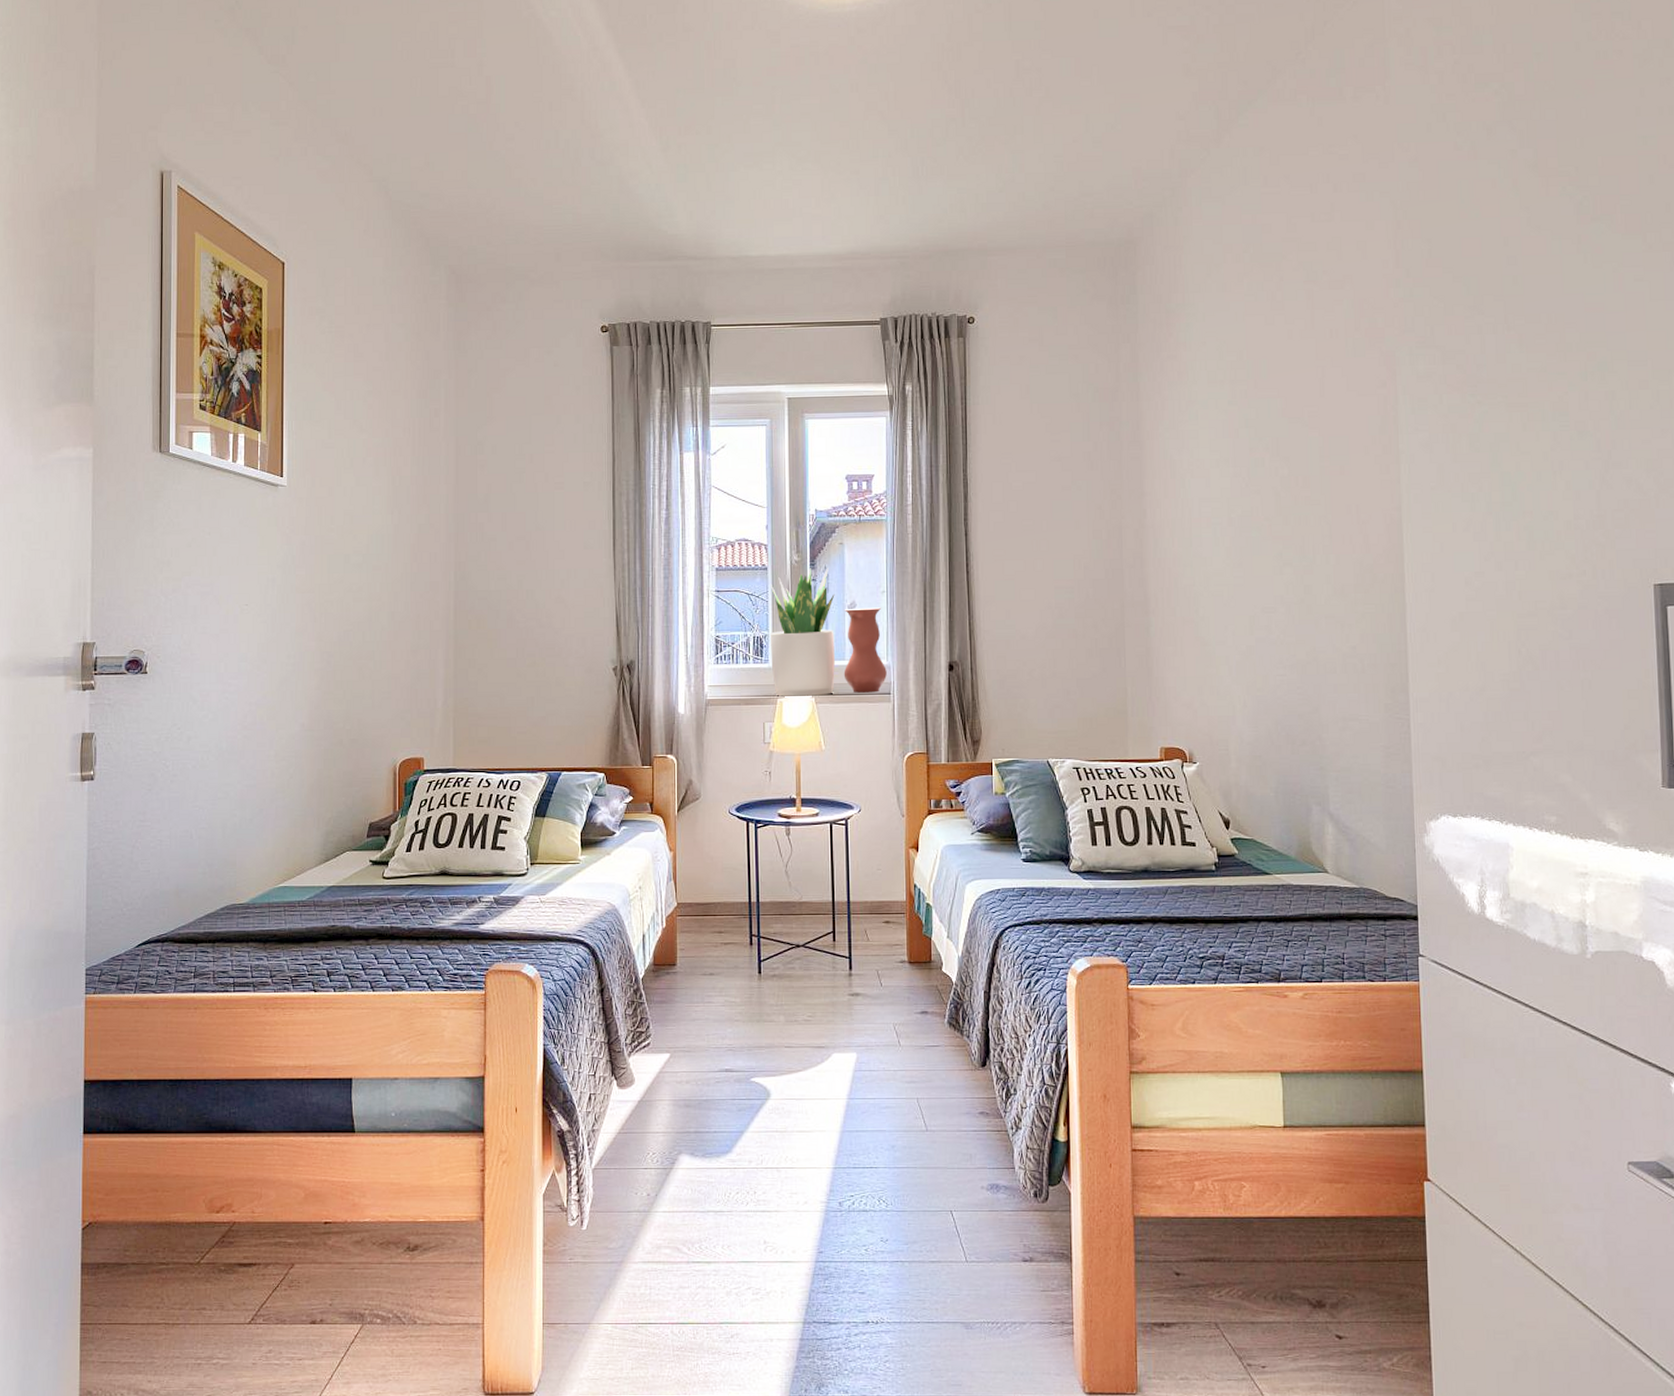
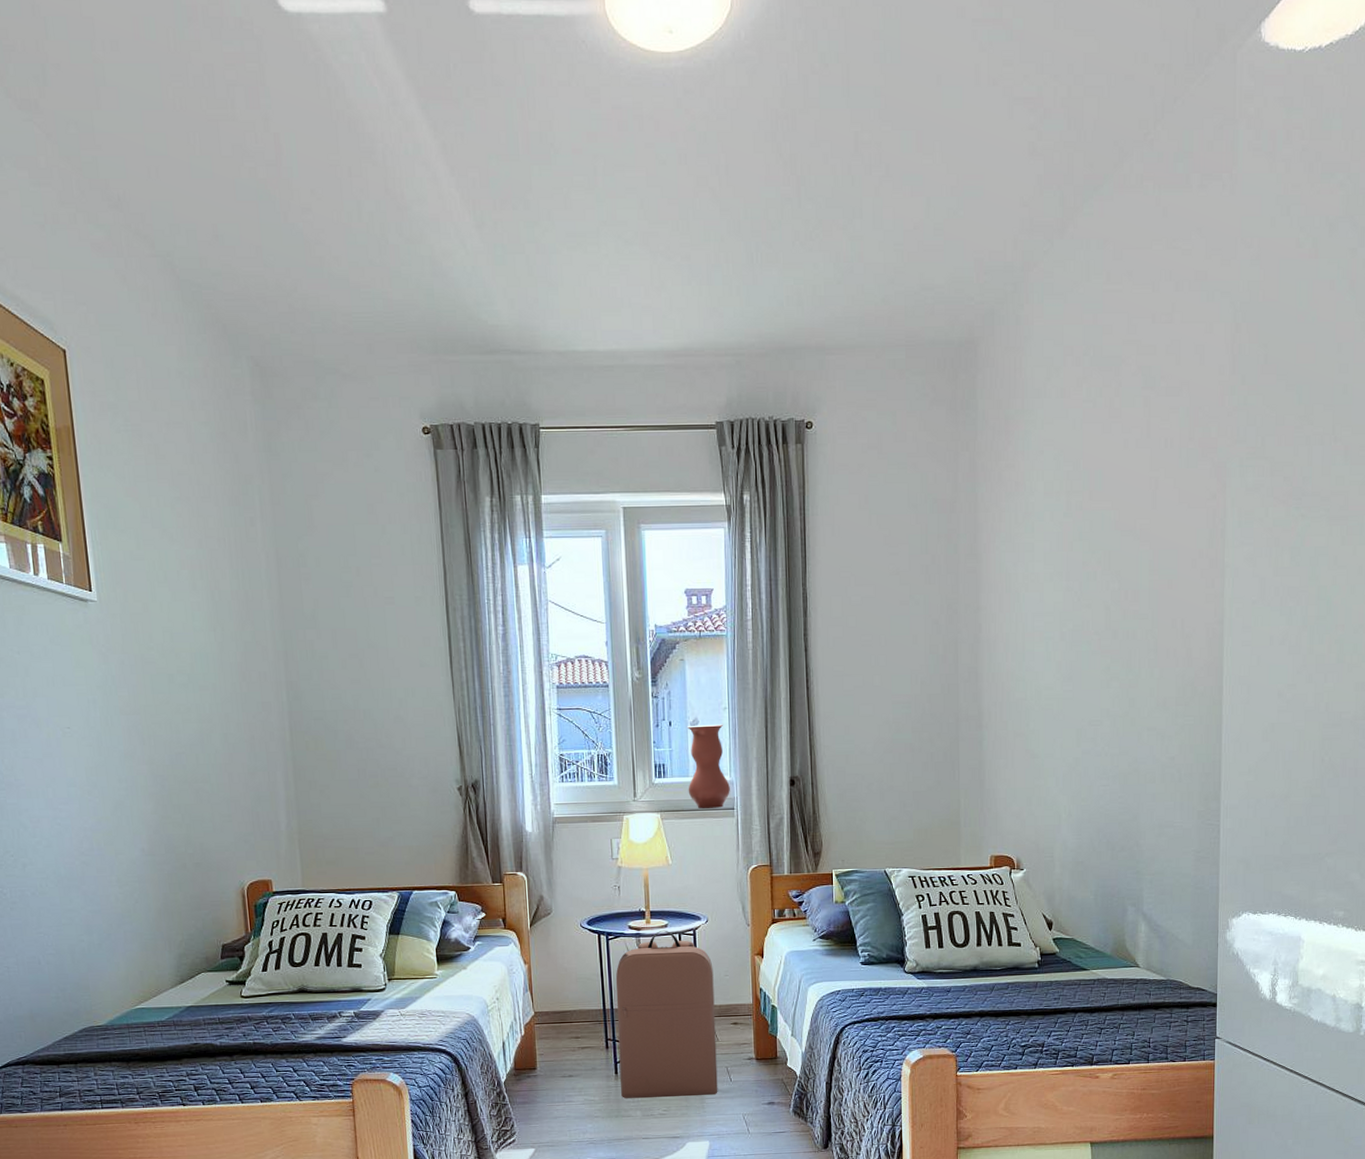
backpack: none [763,819,867,1002] -> present [615,930,718,1099]
planter: present [770,568,835,698] -> none [612,685,680,814]

